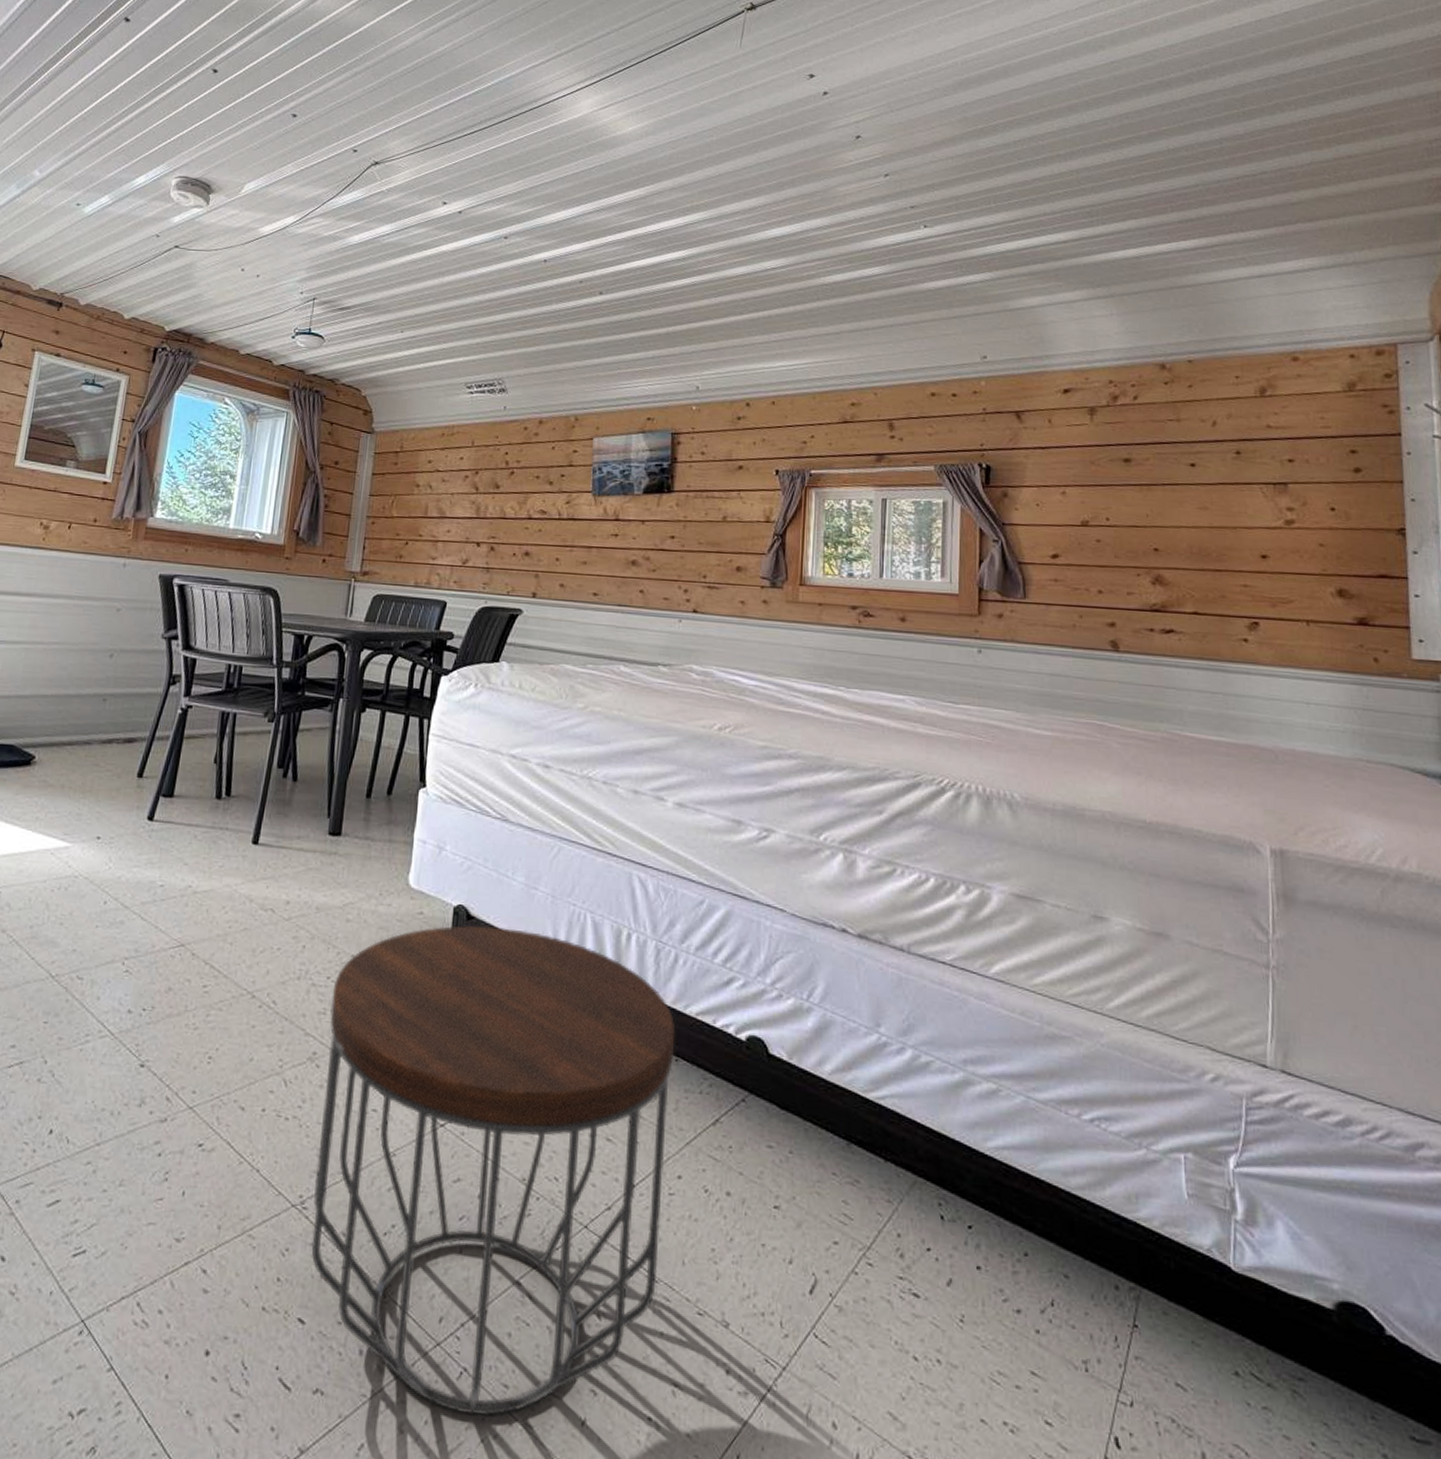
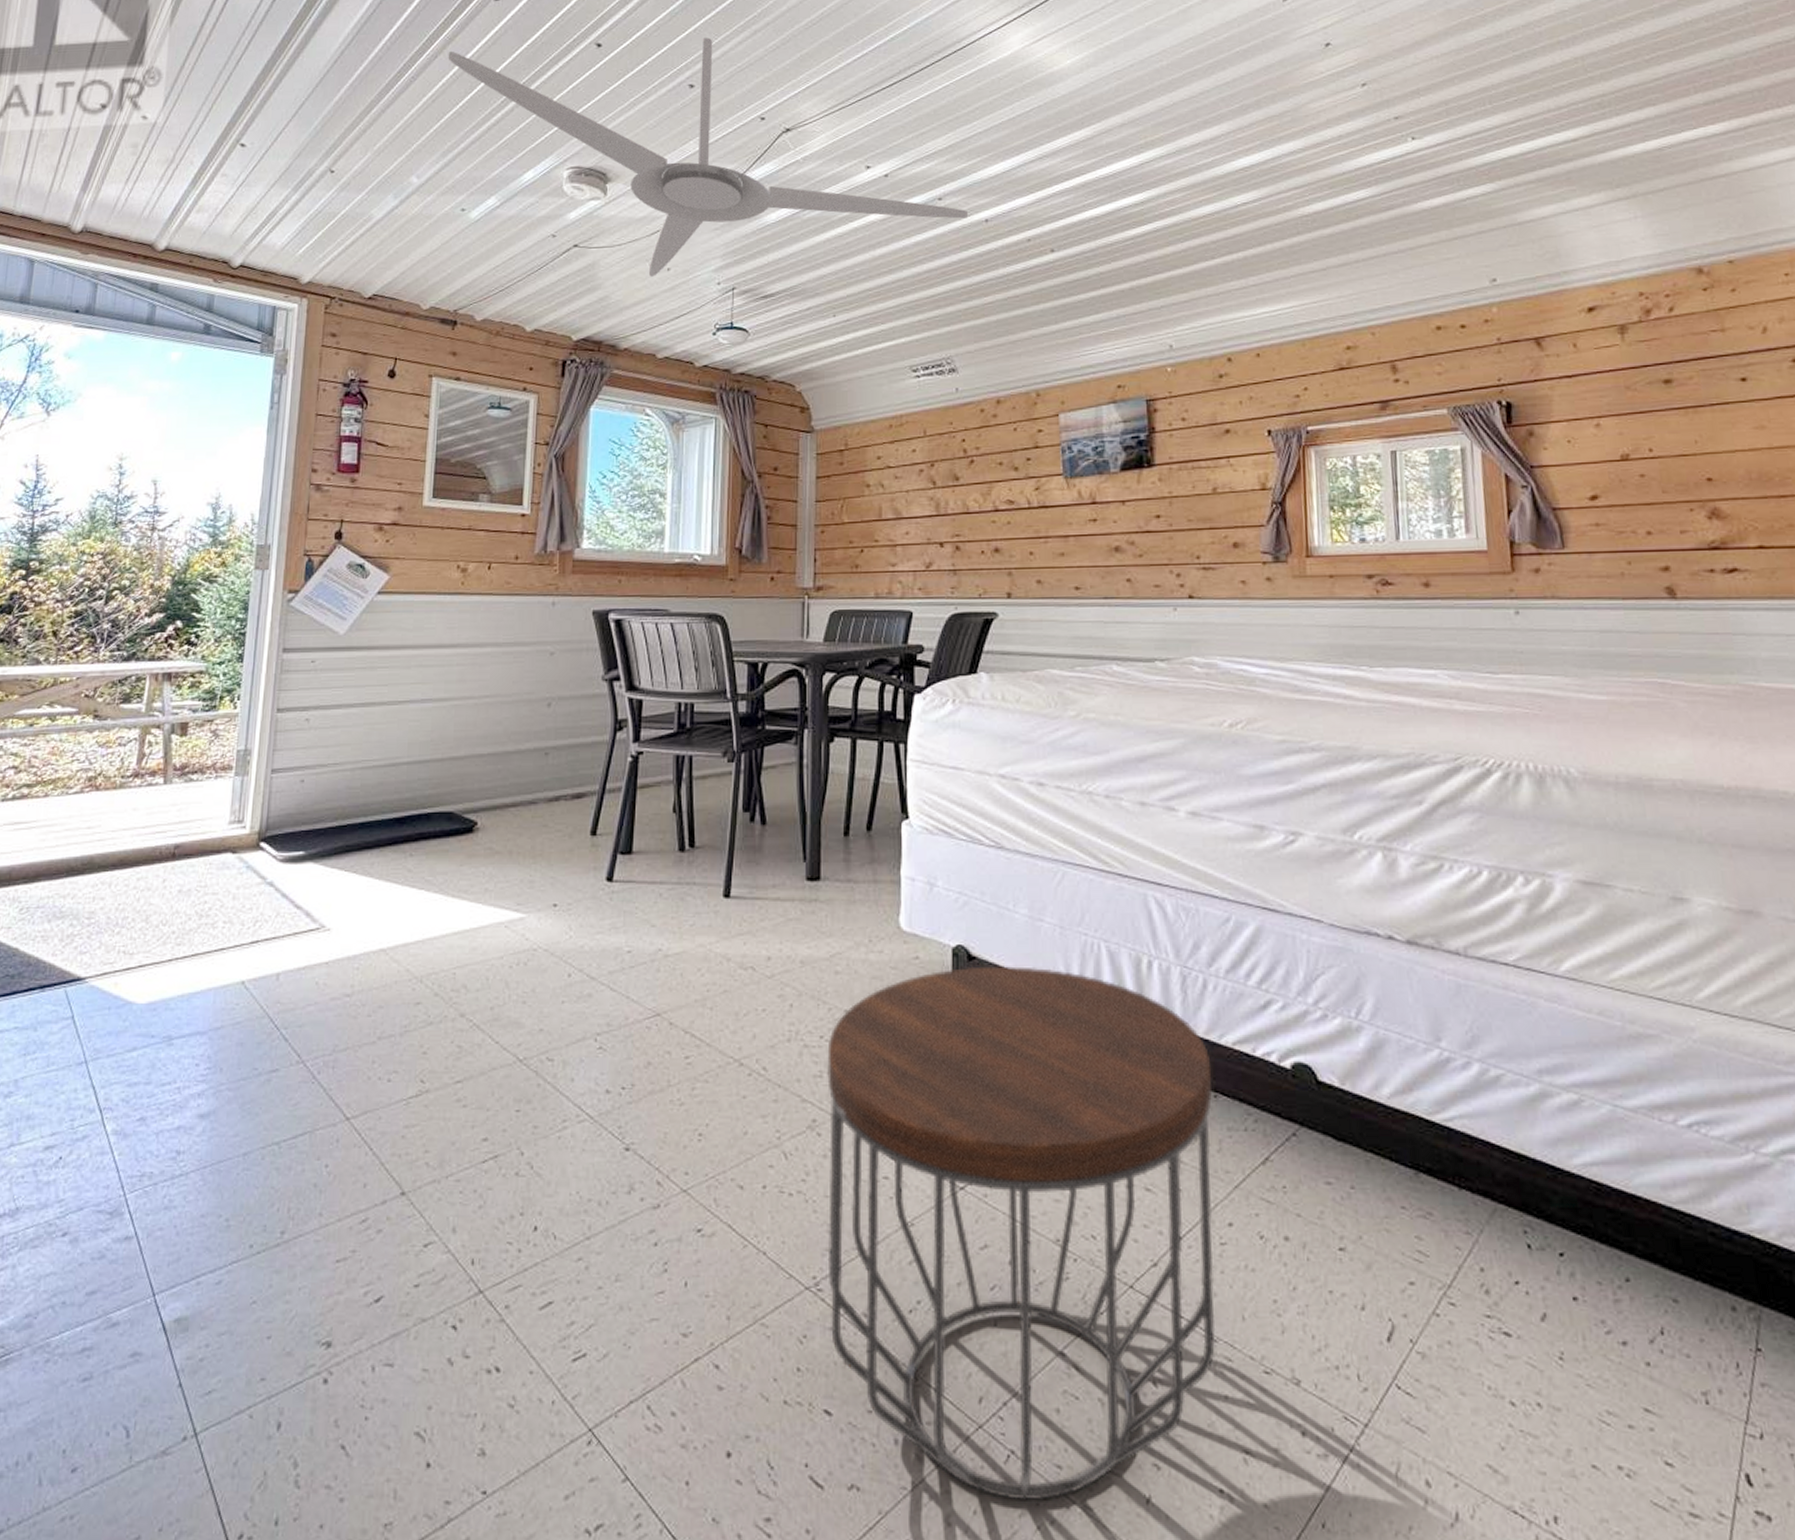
ceiling fan: none [78,62,529,281] -> present [448,37,967,277]

